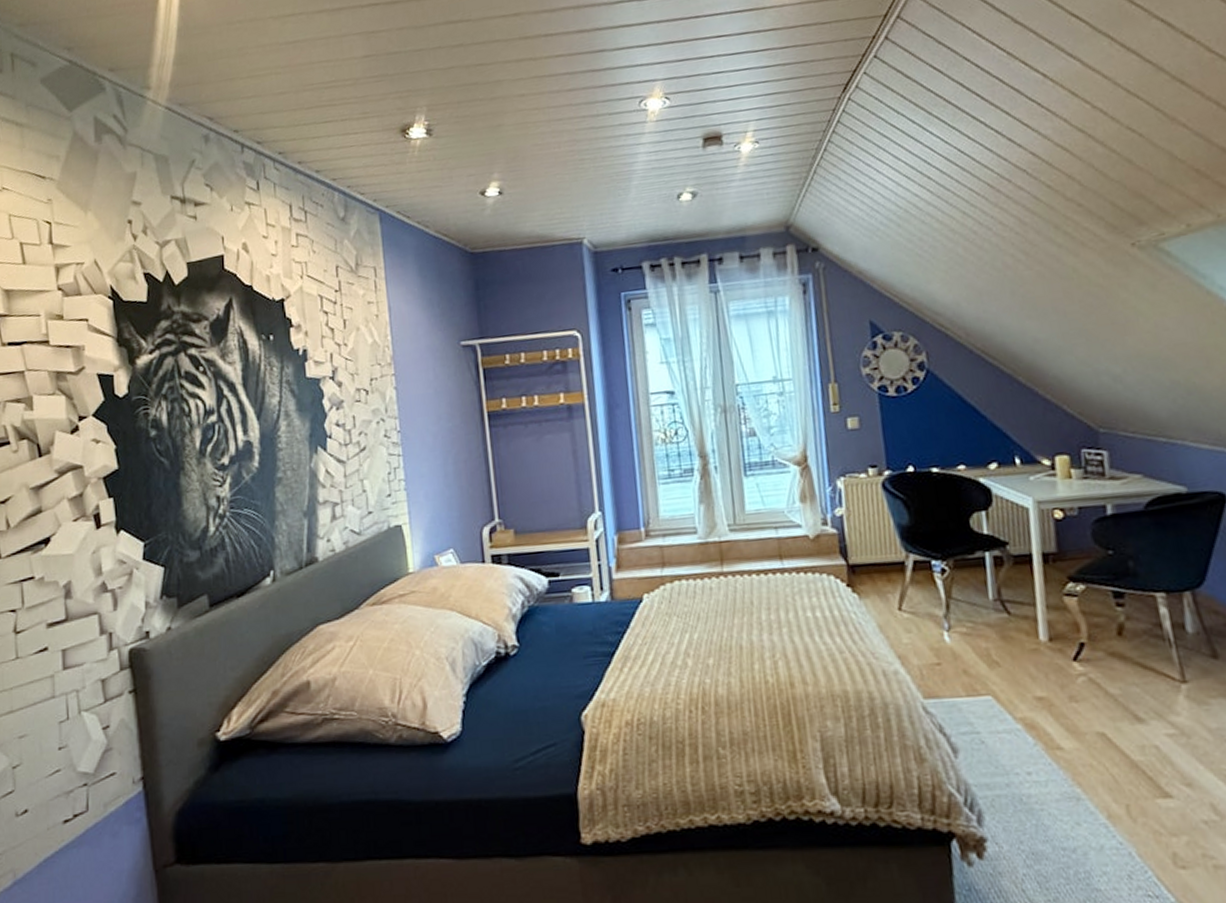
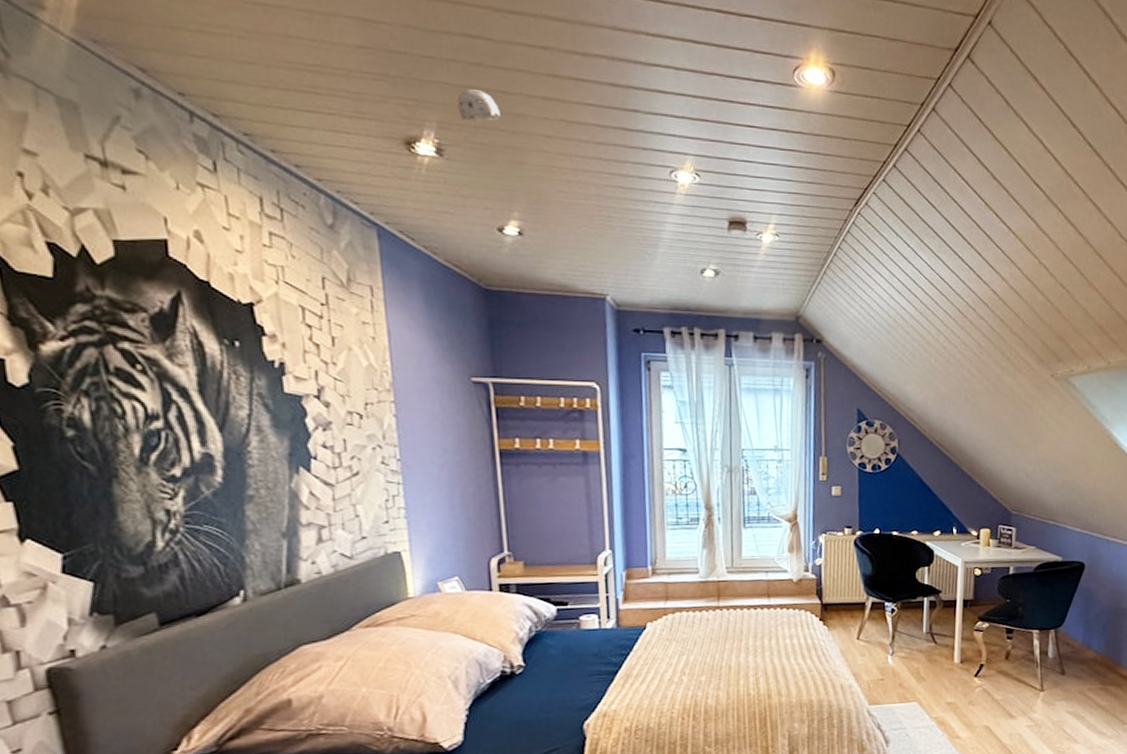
smoke detector: none [443,68,480,100] -> present [457,89,501,122]

